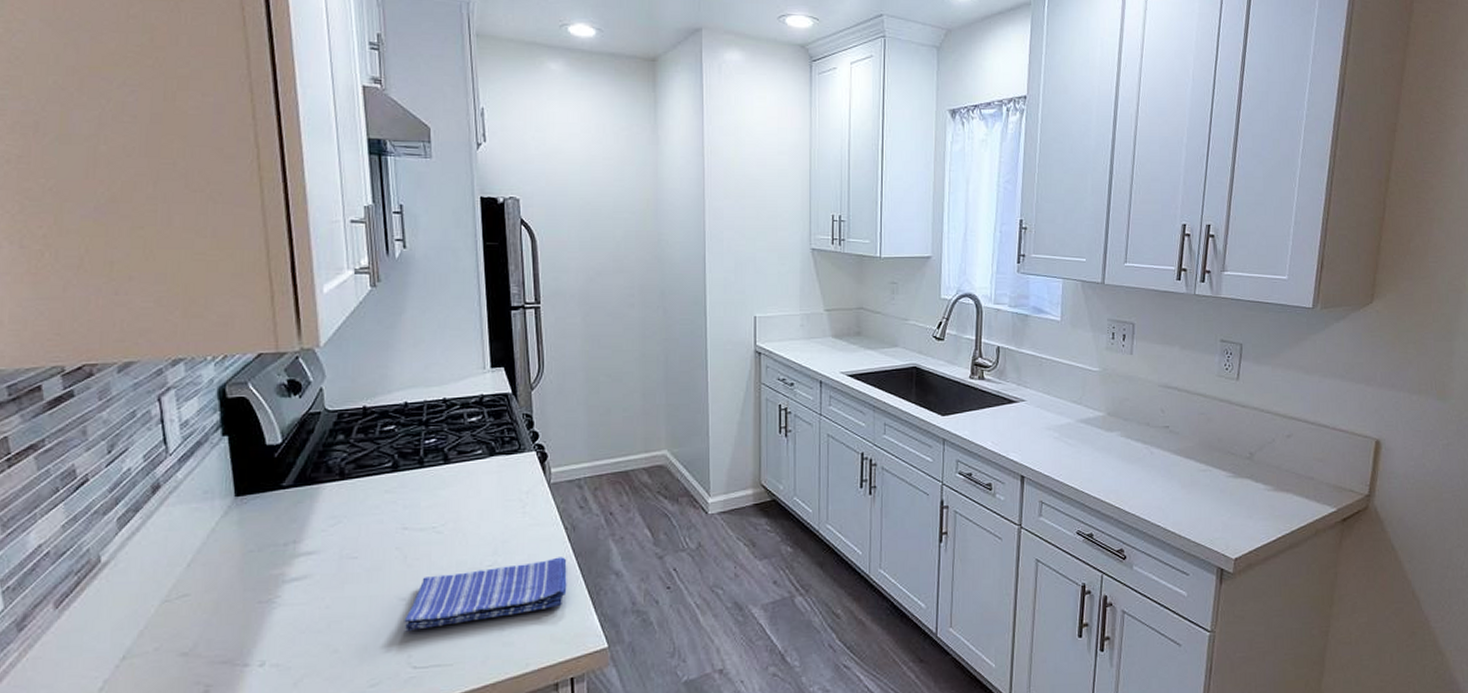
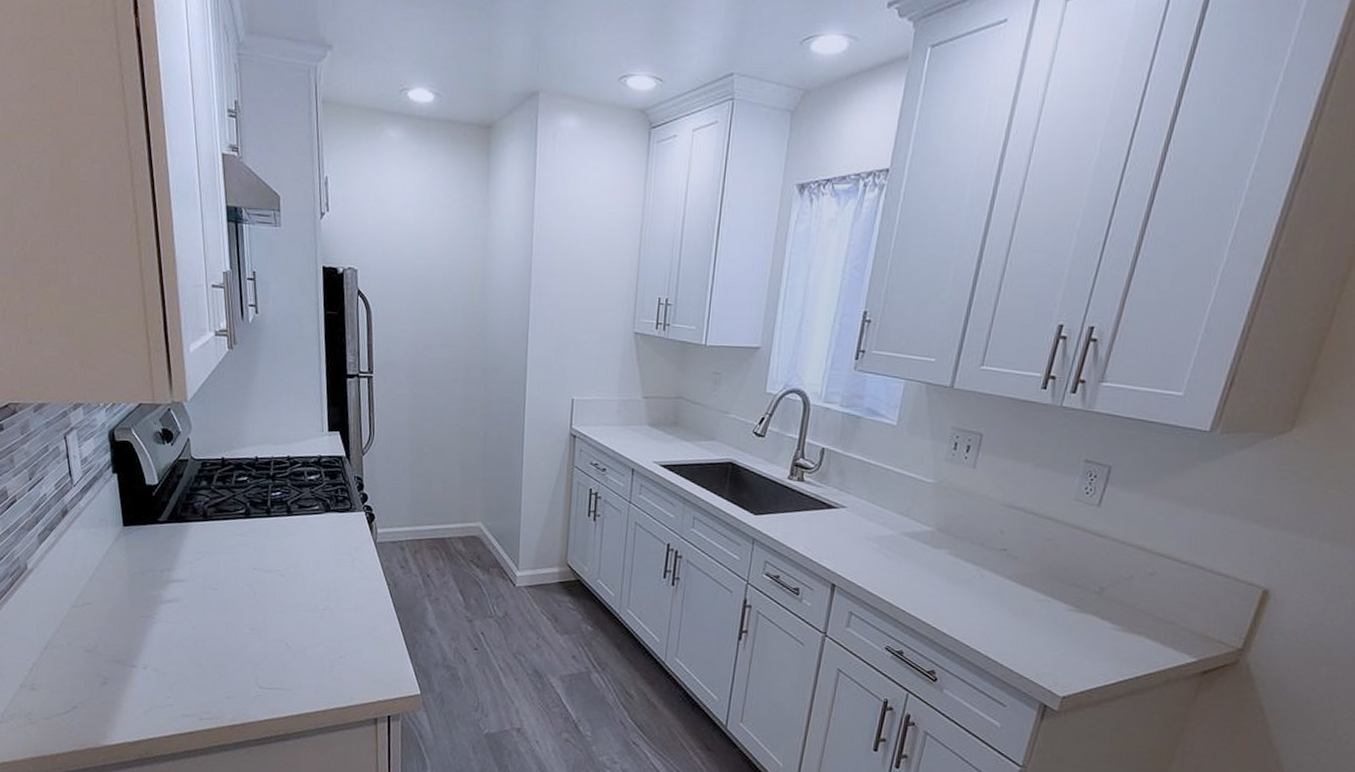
dish towel: present [404,557,567,632] -> none [253,609,388,657]

